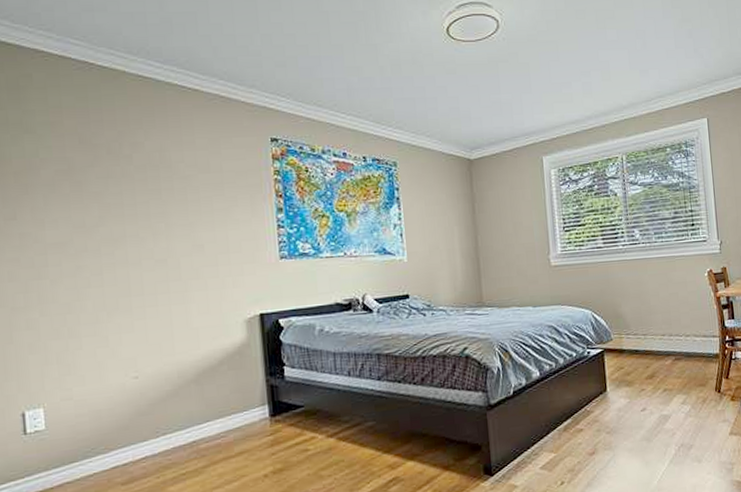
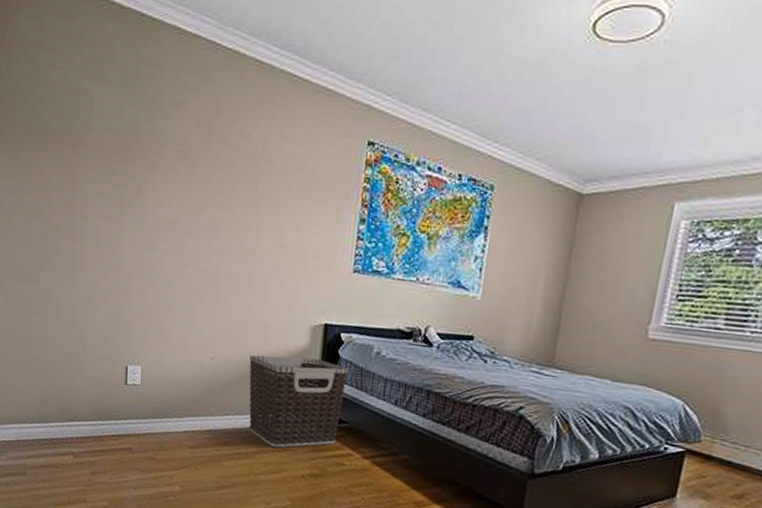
clothes hamper: none [181,350,295,454] -> present [249,354,348,448]

